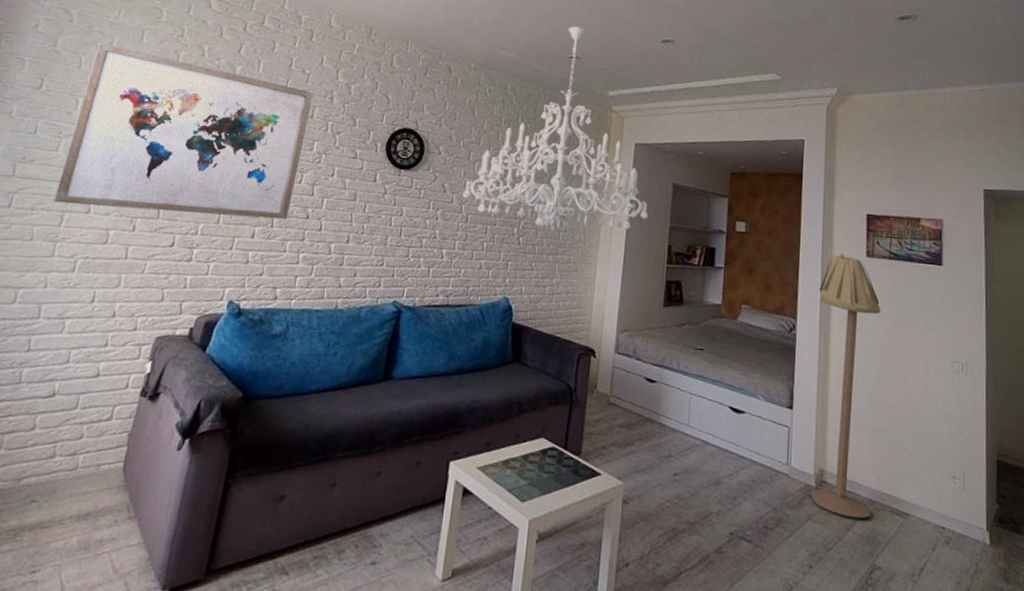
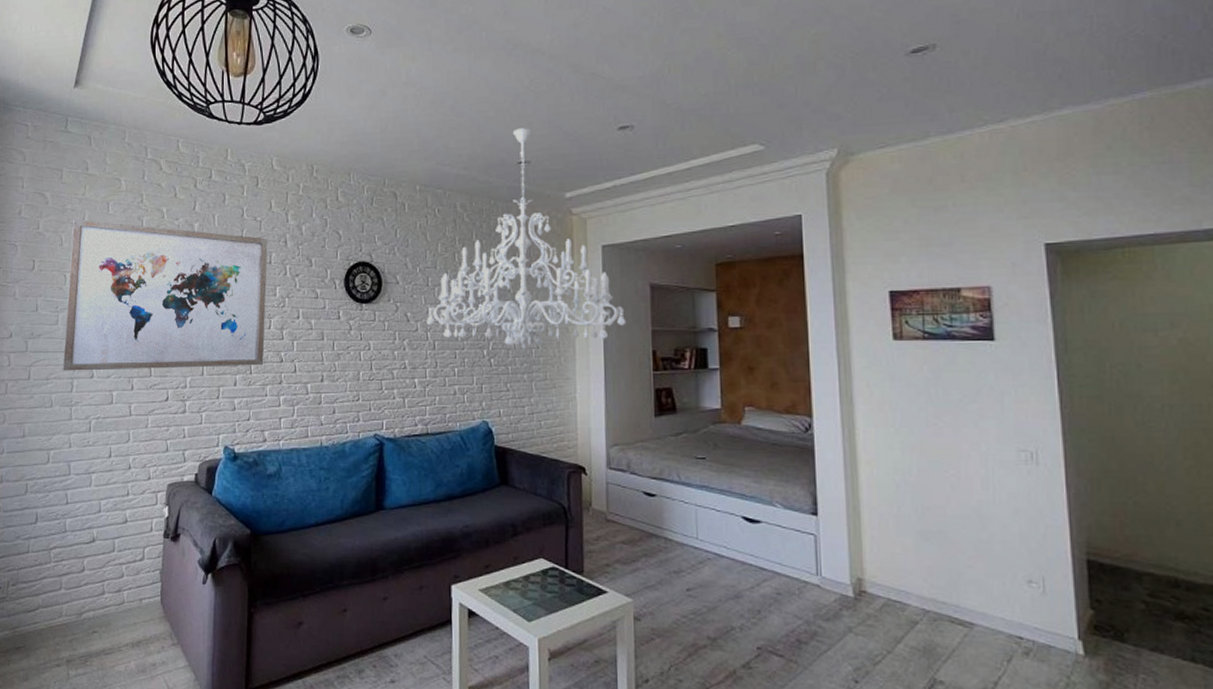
floor lamp: present [810,252,881,519] -> none [837,338,925,630]

